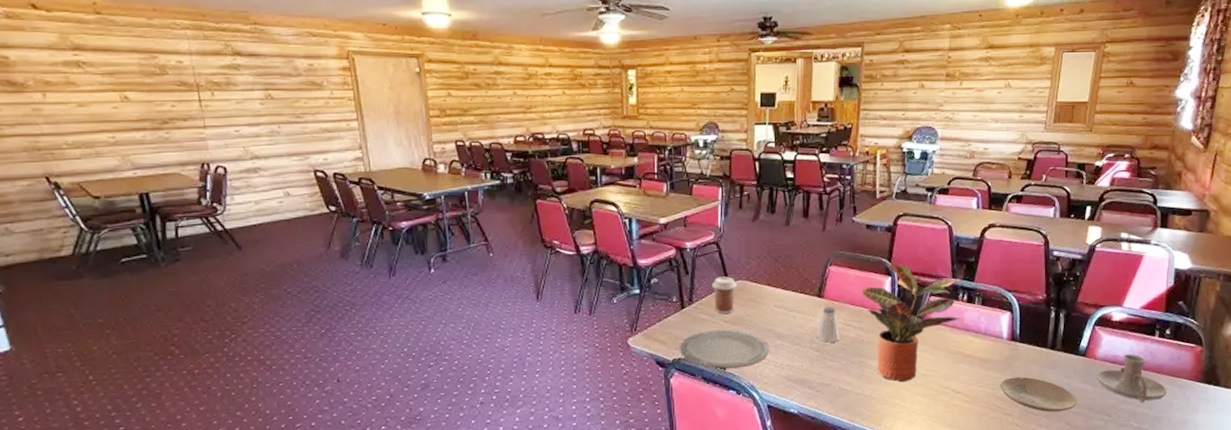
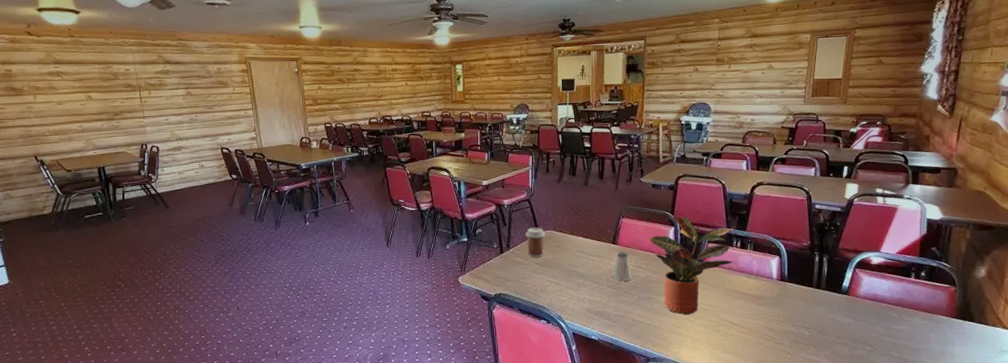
plate: present [680,329,769,369] -> none [500,270,573,303]
plate: present [1000,376,1077,413] -> none [772,311,842,343]
candle holder: present [1096,354,1167,403] -> none [858,293,924,336]

